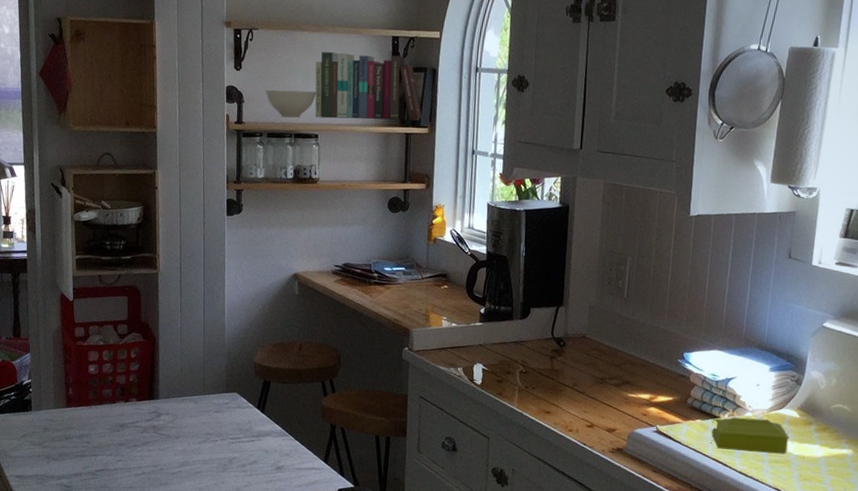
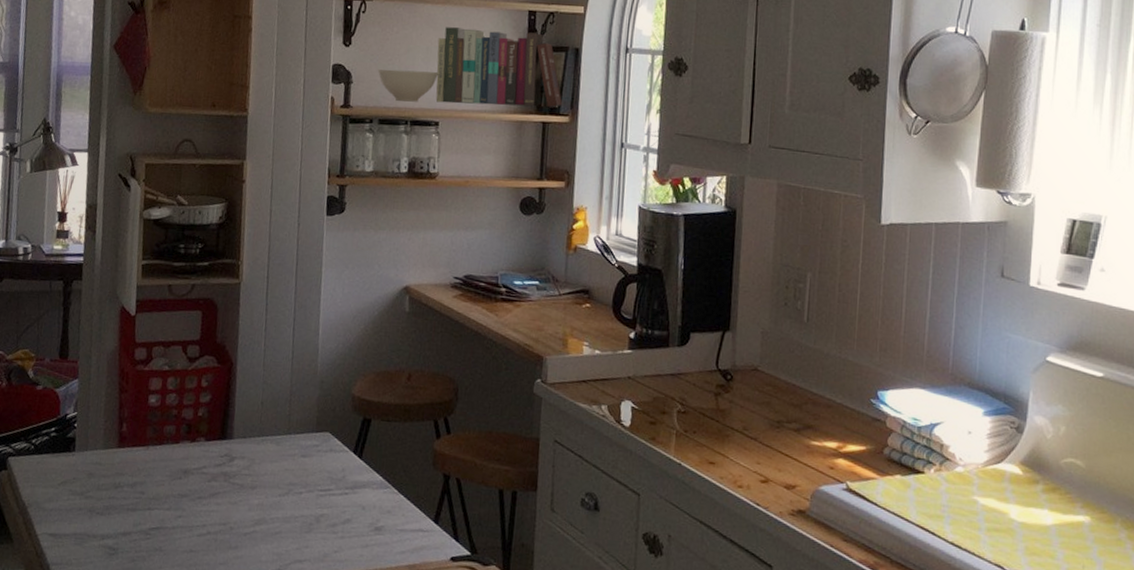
sponge: present [711,417,804,458] -> none [914,472,1031,527]

